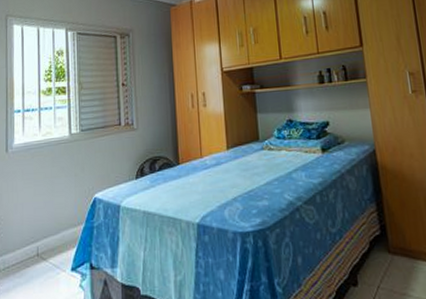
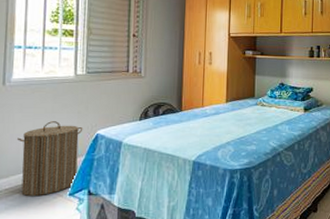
laundry hamper: none [21,186,81,273] -> present [17,121,83,197]

